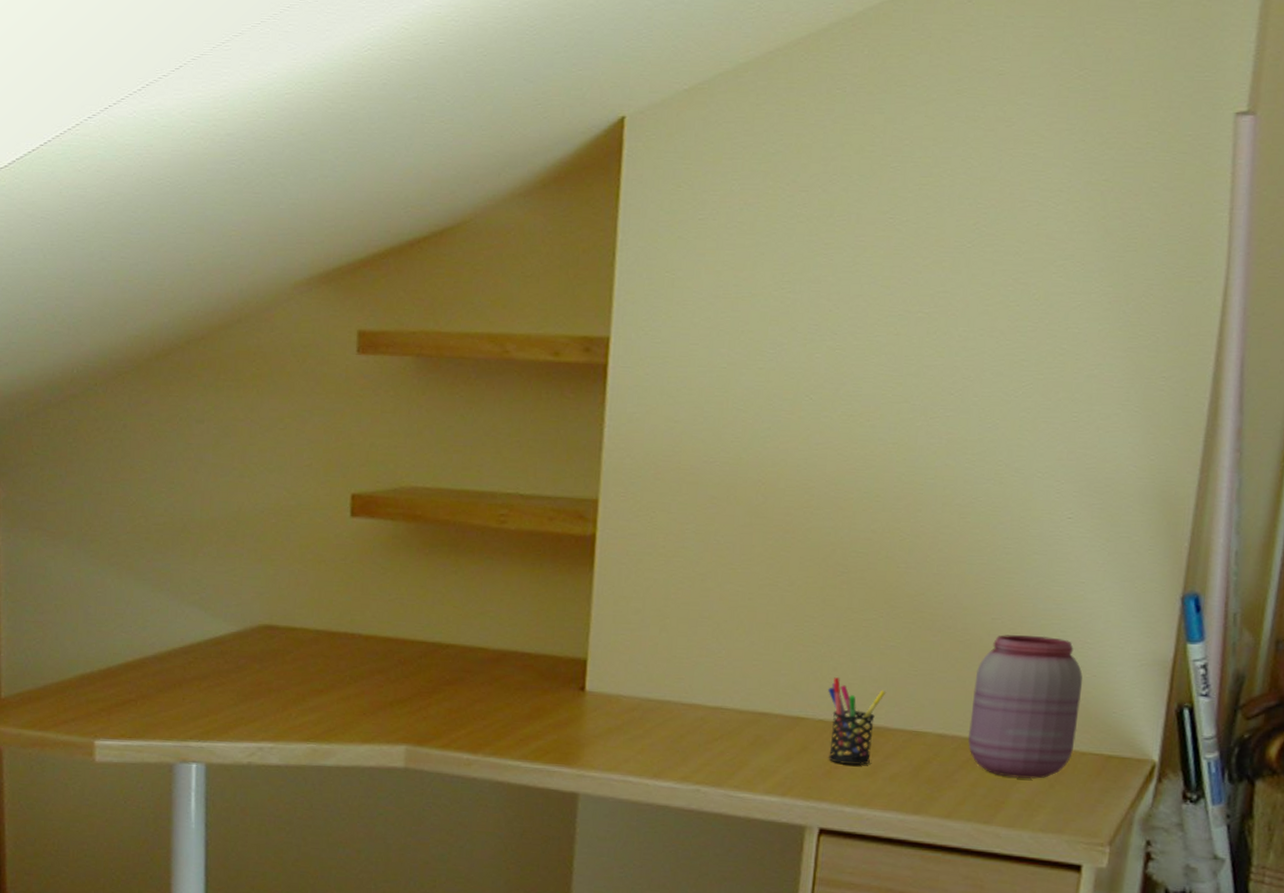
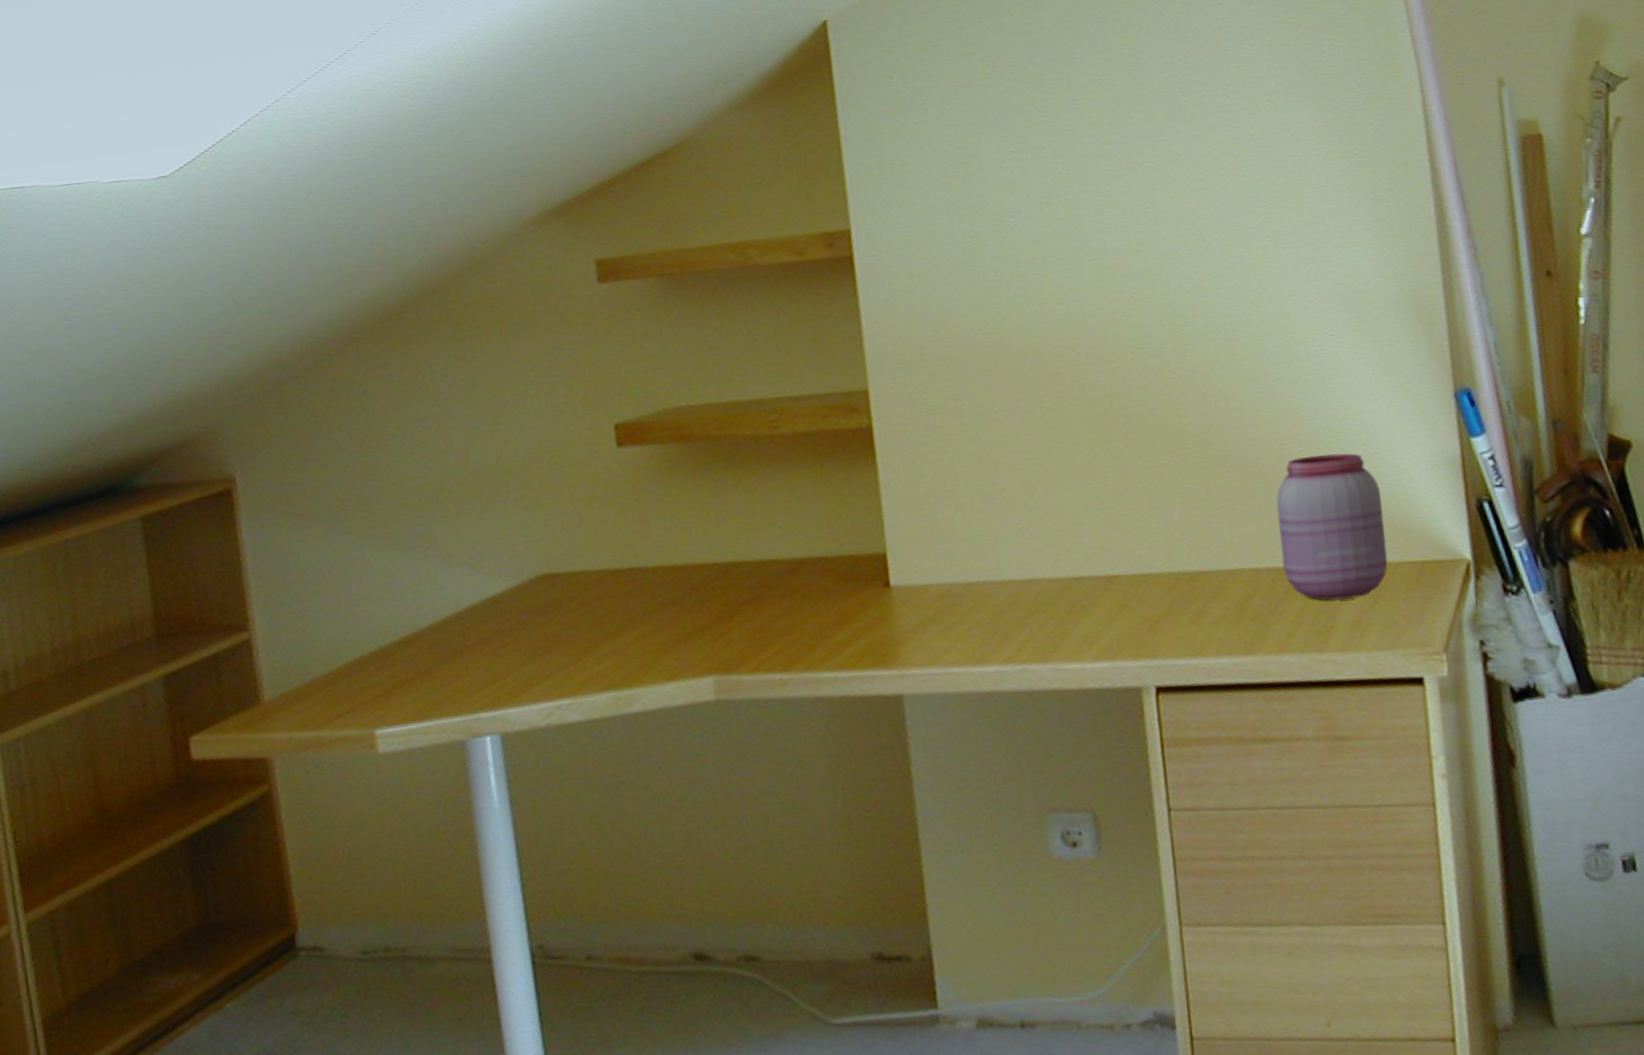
pen holder: present [828,677,887,765] -> none [1135,529,1193,616]

